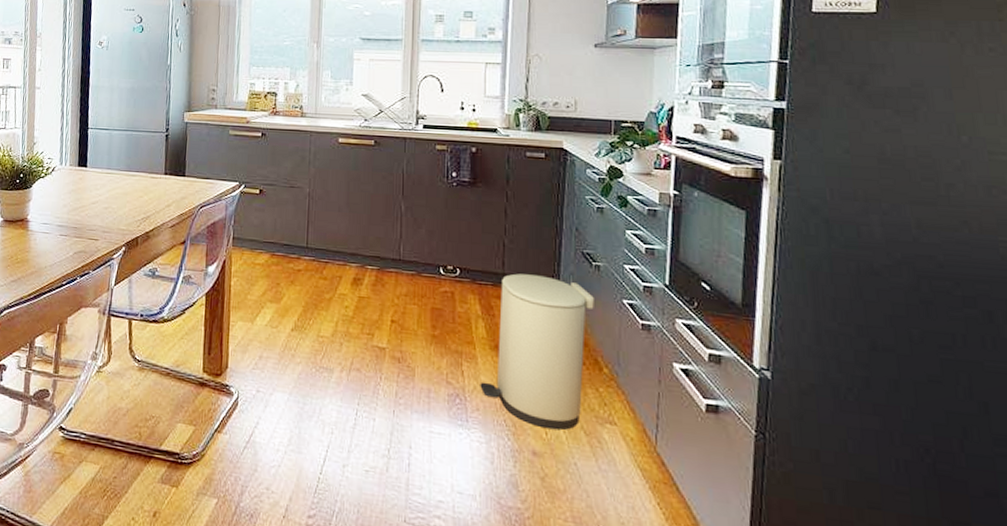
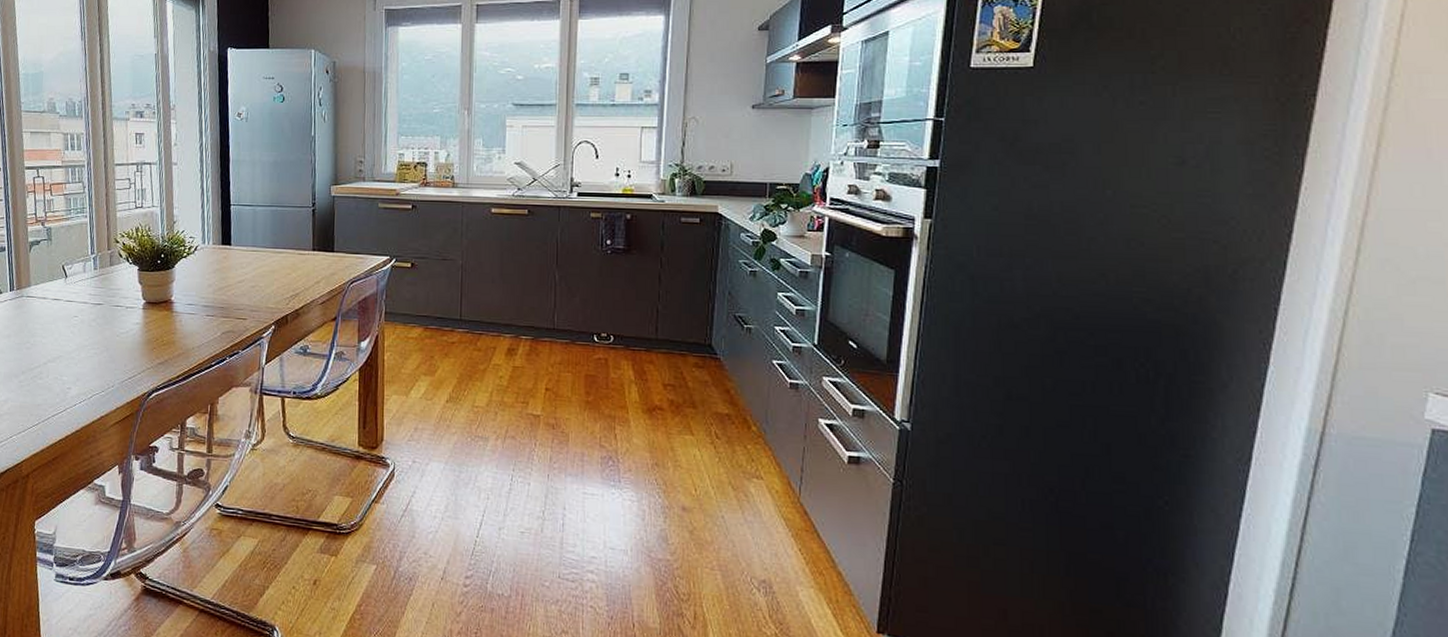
pedal bin: present [480,273,594,430] -> none [632,338,744,486]

